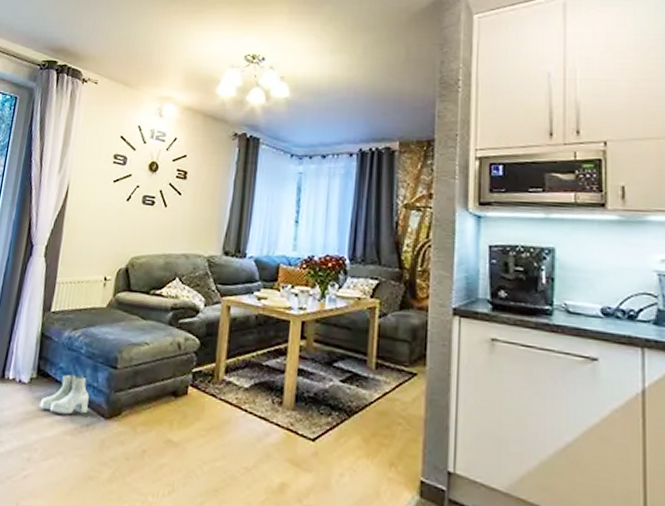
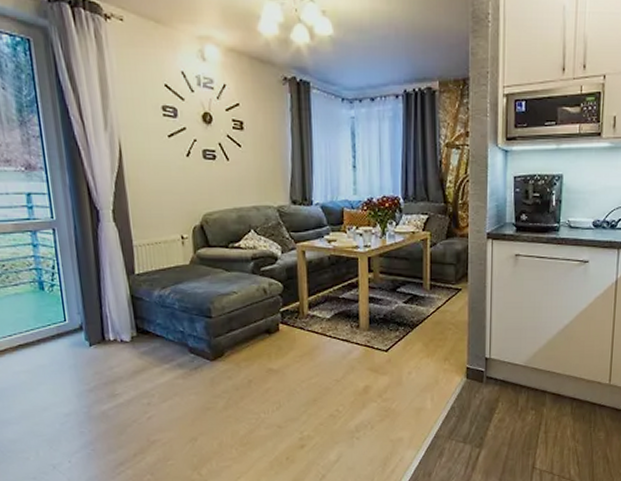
boots: present [39,374,89,415] -> none [146,328,193,363]

